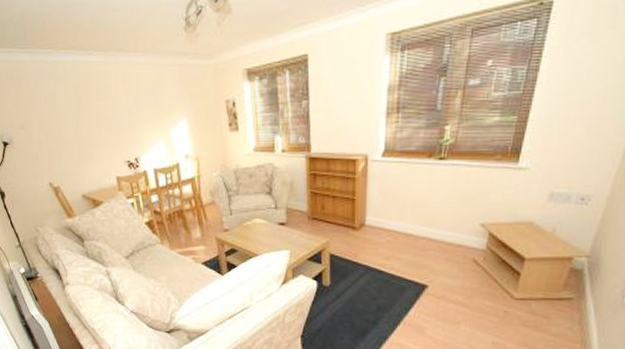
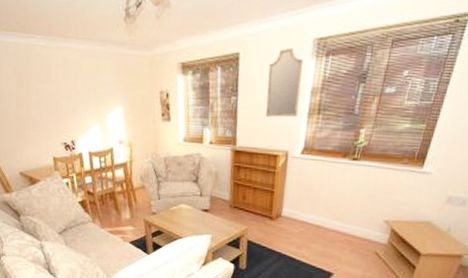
home mirror: none [339,45,378,119] -> present [265,47,304,117]

